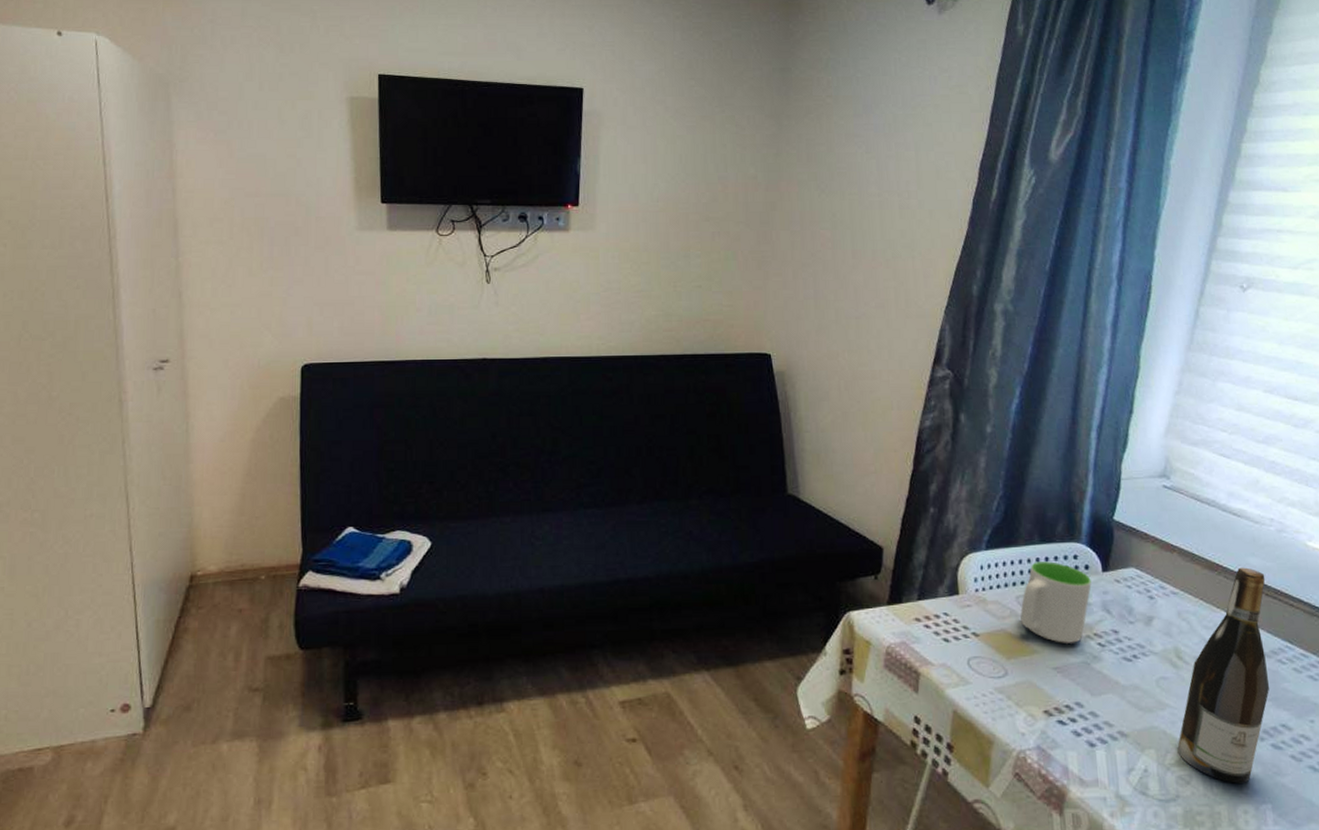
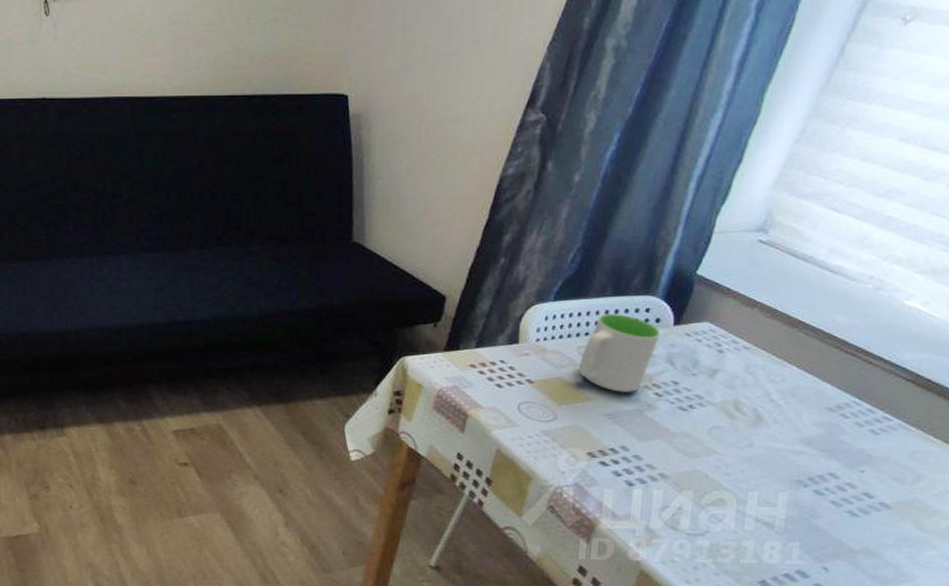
wine bottle: present [1177,567,1270,783] -> none [716,324,849,523]

